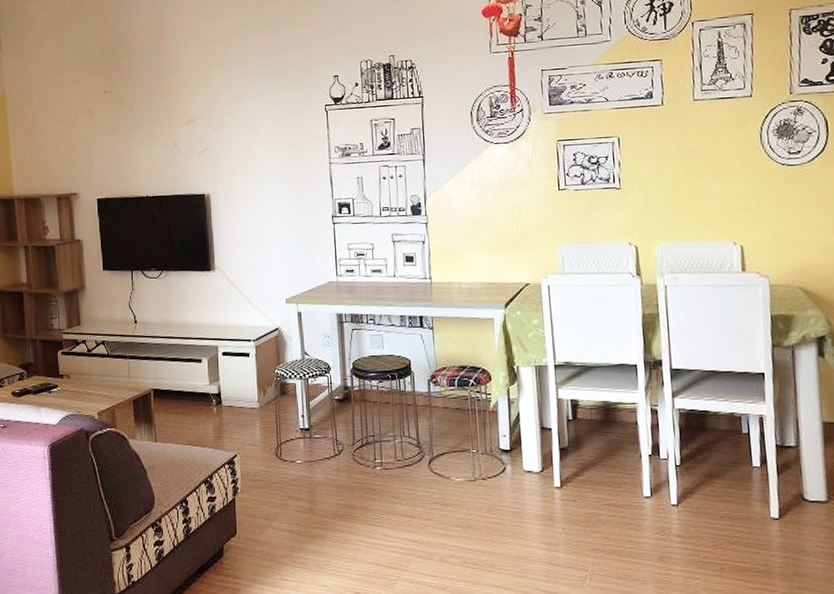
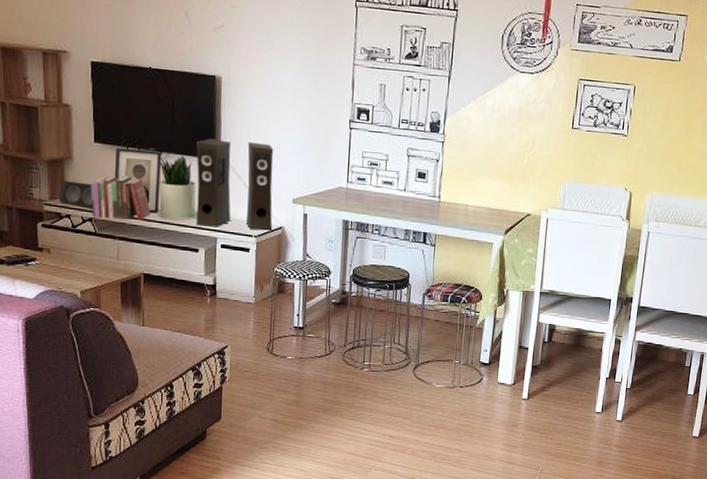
speaker: none [75,308,105,333] -> present [58,181,93,210]
books: none [101,297,156,340] -> present [90,175,151,220]
picture frame: none [121,271,163,330] -> present [114,148,162,213]
planter: none [159,271,199,334] -> present [156,155,198,221]
speaker: none [192,249,270,338] -> present [196,138,274,231]

